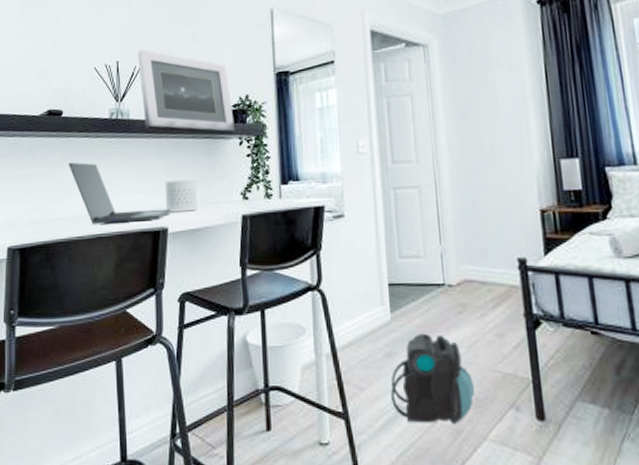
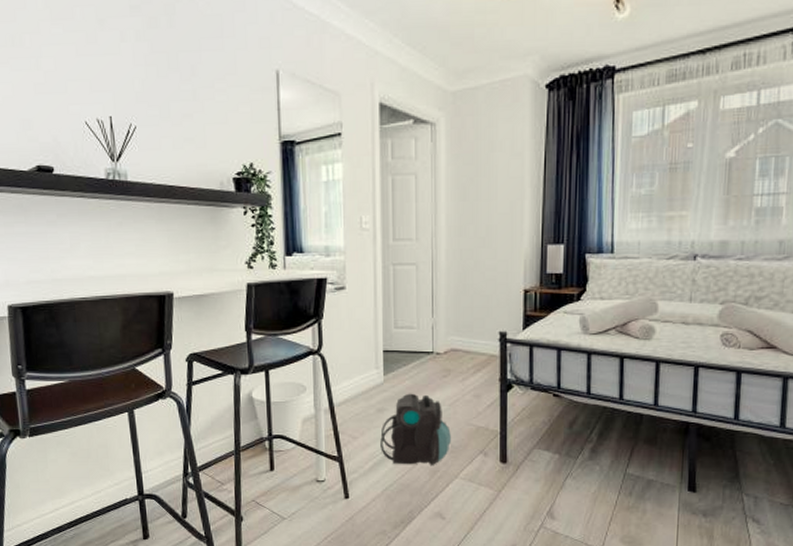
laptop: present [67,162,170,224] -> none [64,222,175,286]
picture frame: present [137,49,236,134] -> none [132,105,240,203]
mug: present [164,179,198,213] -> none [168,247,203,278]

